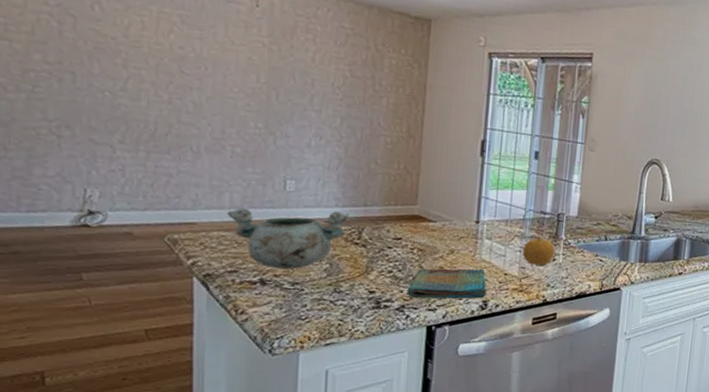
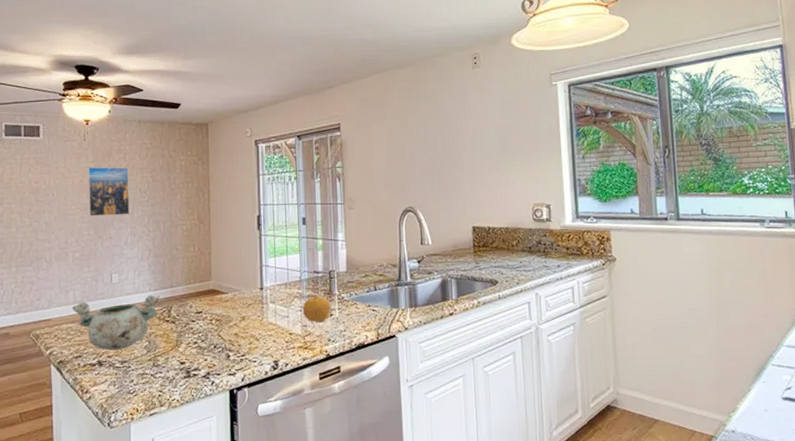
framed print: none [257,41,319,112] -> present [87,166,130,217]
dish towel: present [407,268,487,299] -> none [210,331,276,366]

